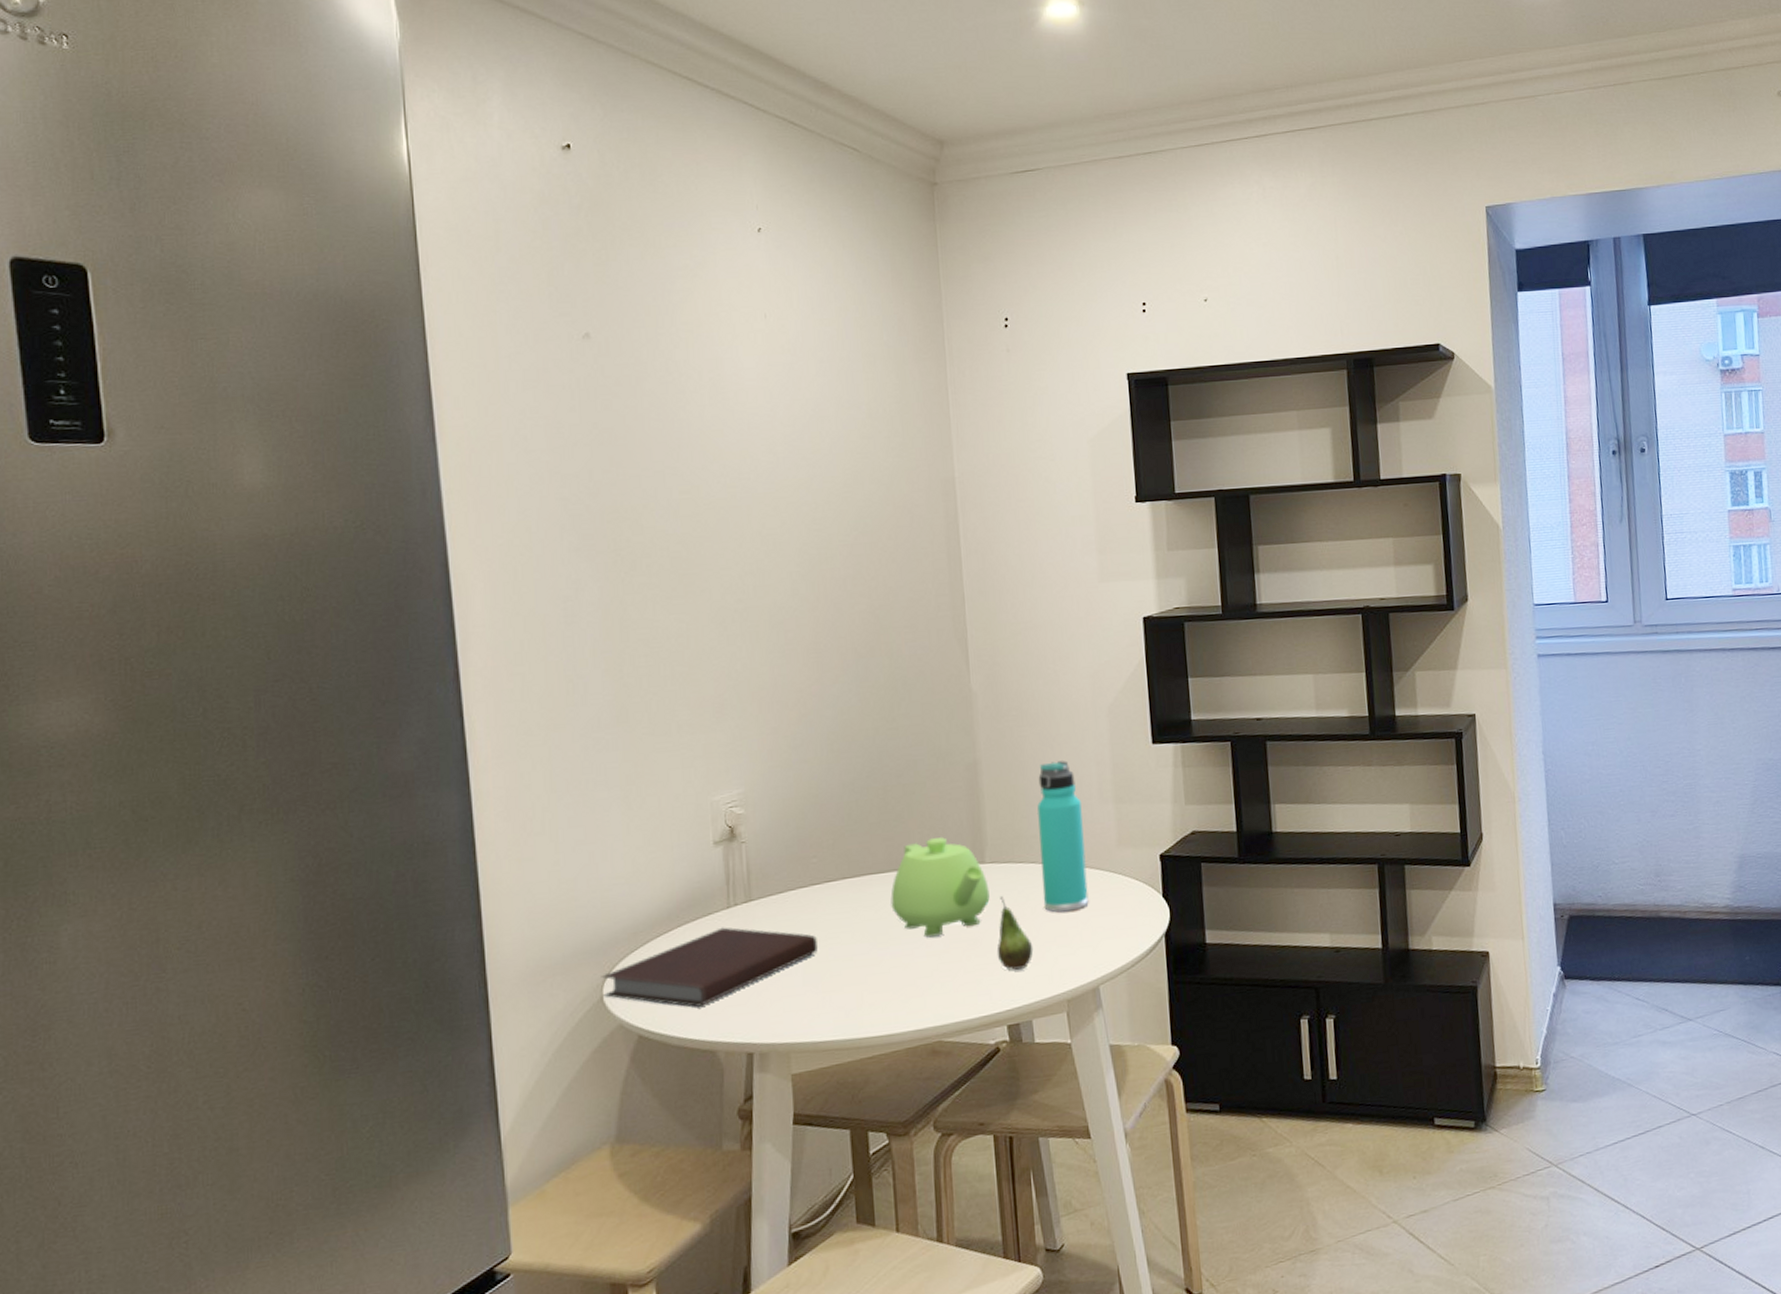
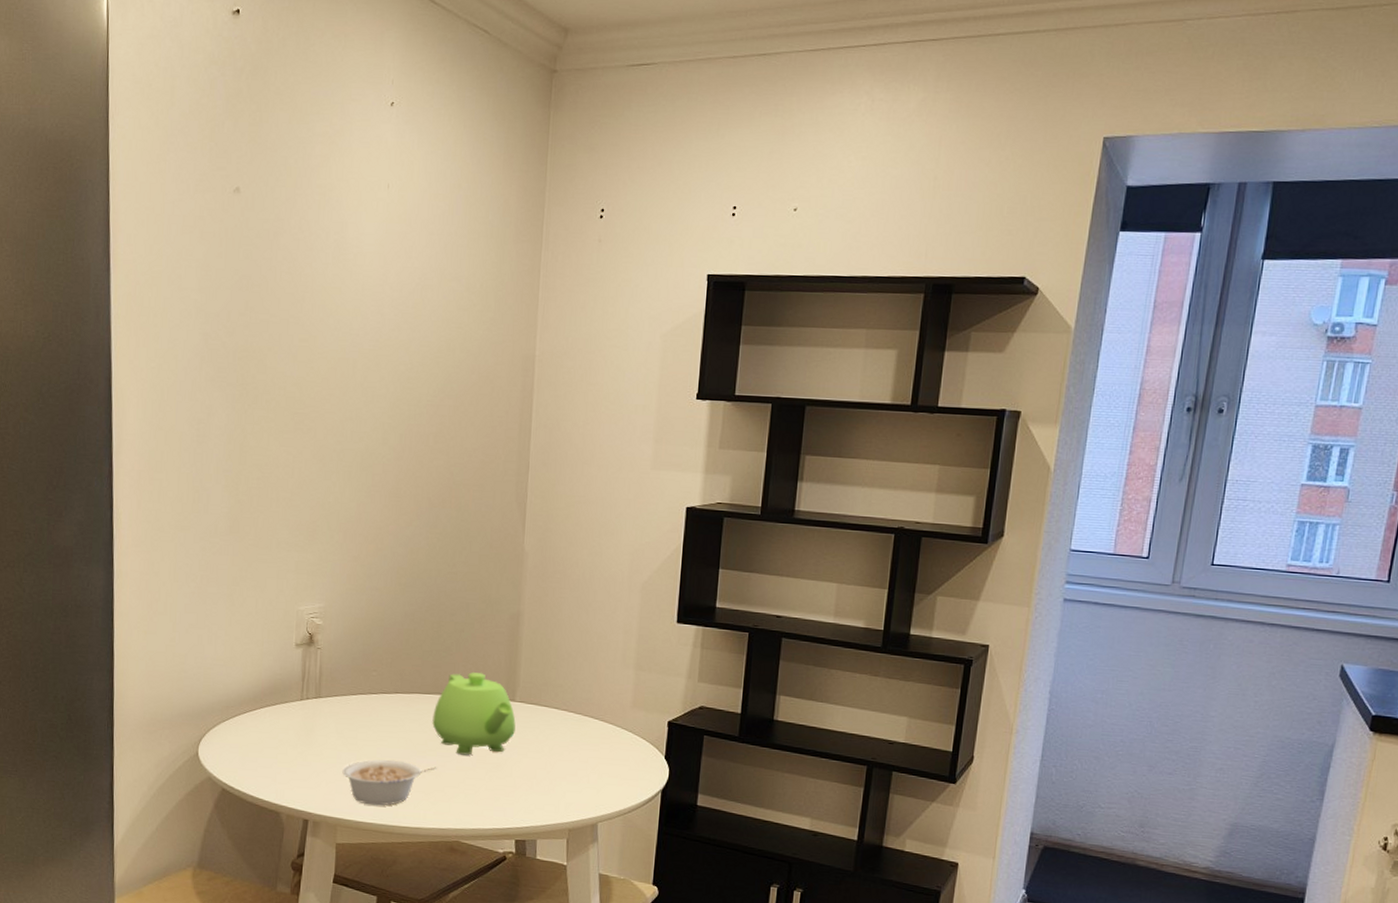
notebook: present [601,927,818,1007] -> none [198,715,369,775]
legume: none [789,957,904,1019] -> present [342,759,437,806]
fruit: present [996,896,1034,970] -> none [514,732,546,796]
thermos bottle: present [1036,760,1089,913] -> none [560,624,606,756]

